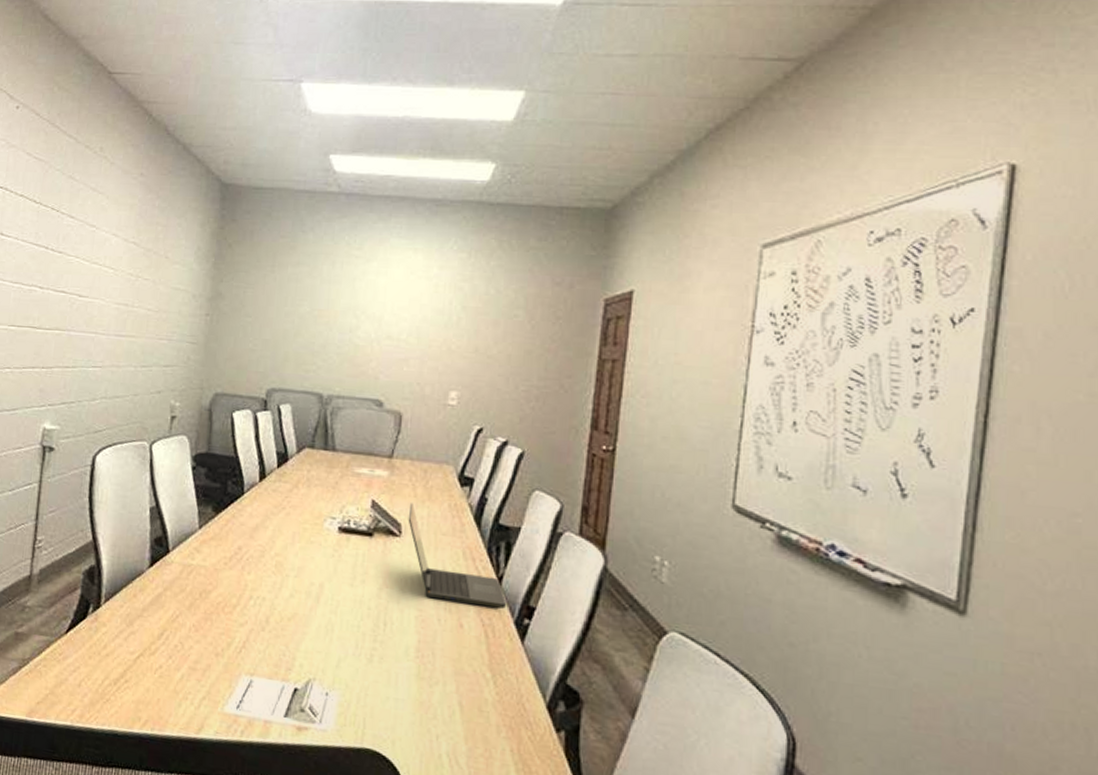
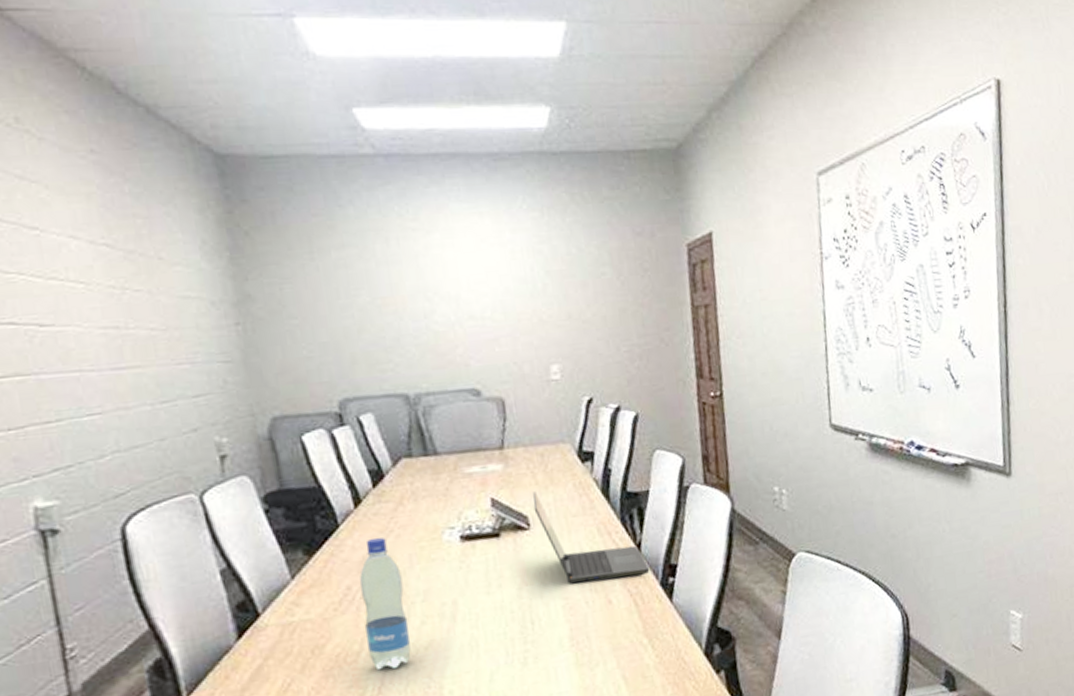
bottle: none [242,511,284,630] -> present [359,538,411,670]

